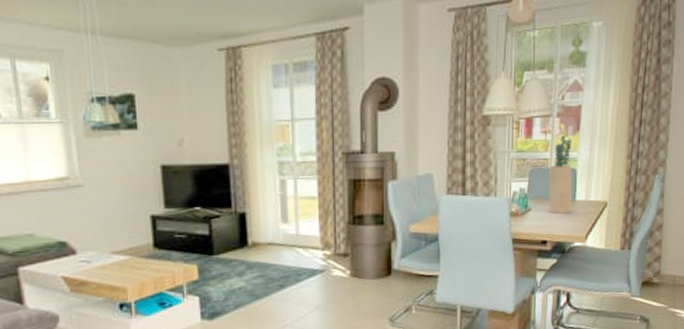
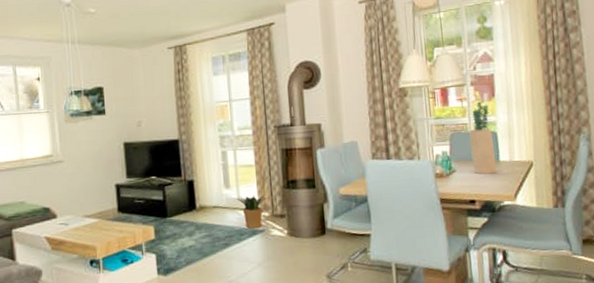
potted plant: none [295,231,330,270] -> present [236,195,268,230]

